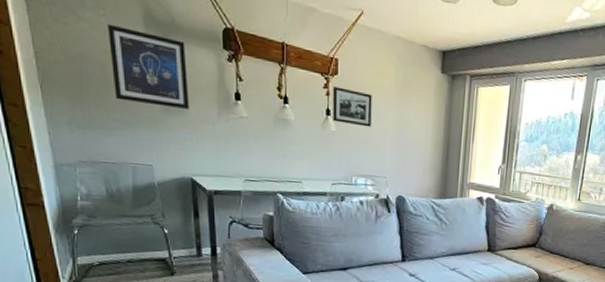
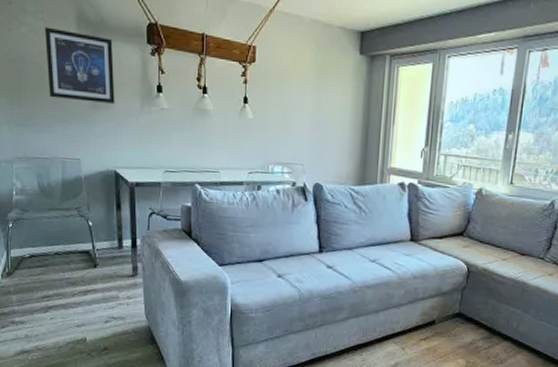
picture frame: present [332,87,372,127] -> none [250,74,290,114]

